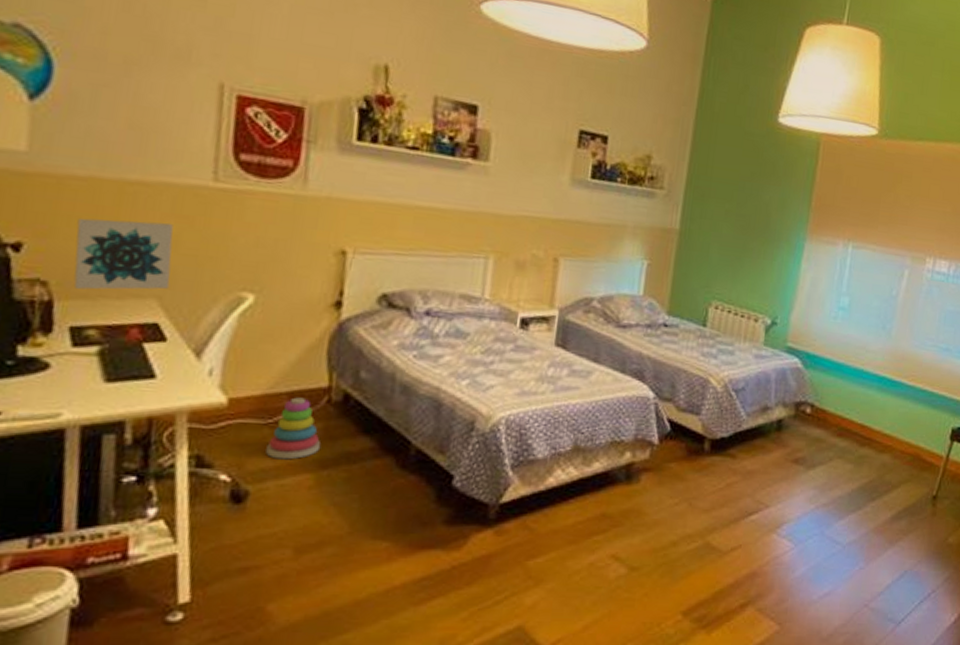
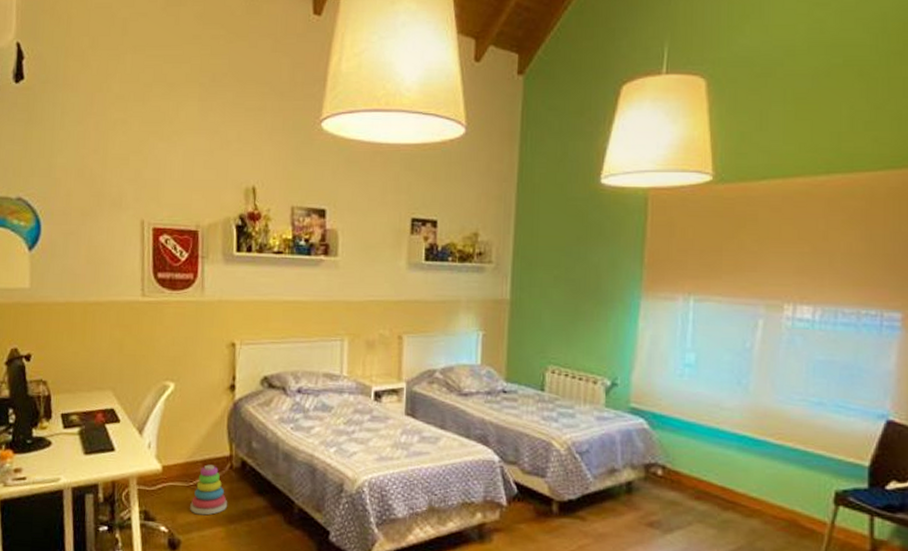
wall art: present [73,217,173,290] -> none [61,331,120,386]

